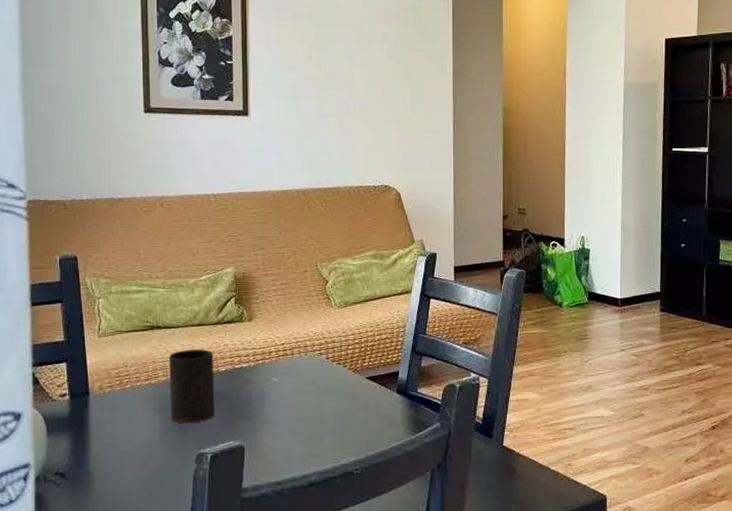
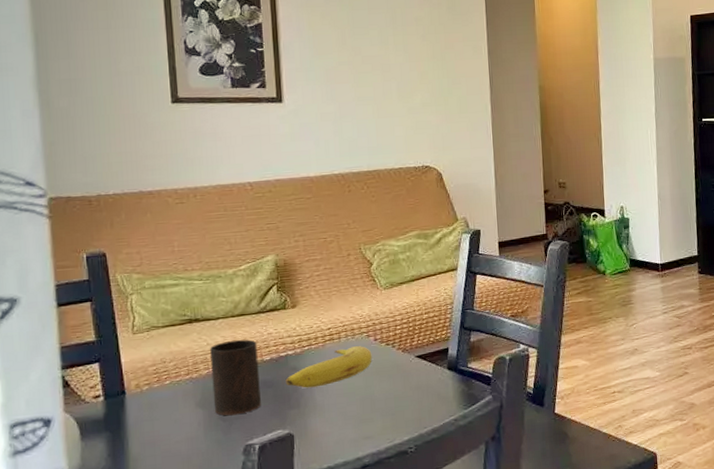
fruit: none [239,363,323,402] -> present [285,346,372,388]

